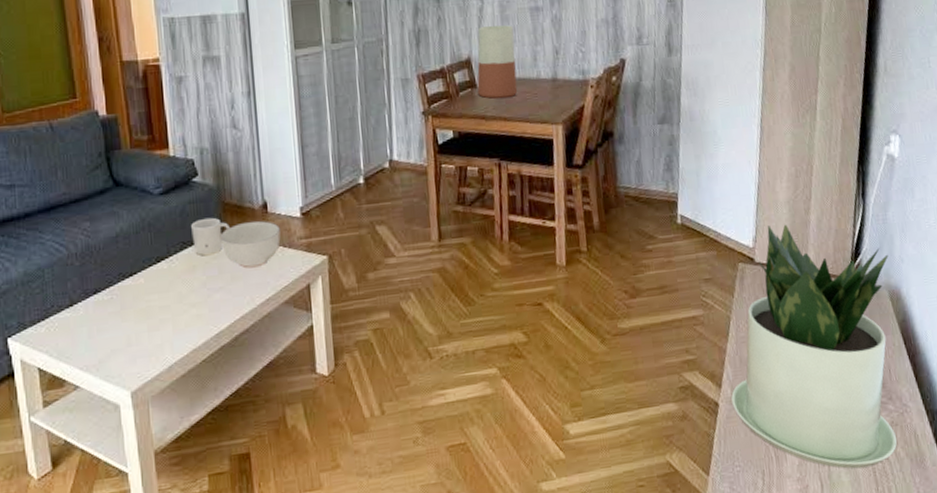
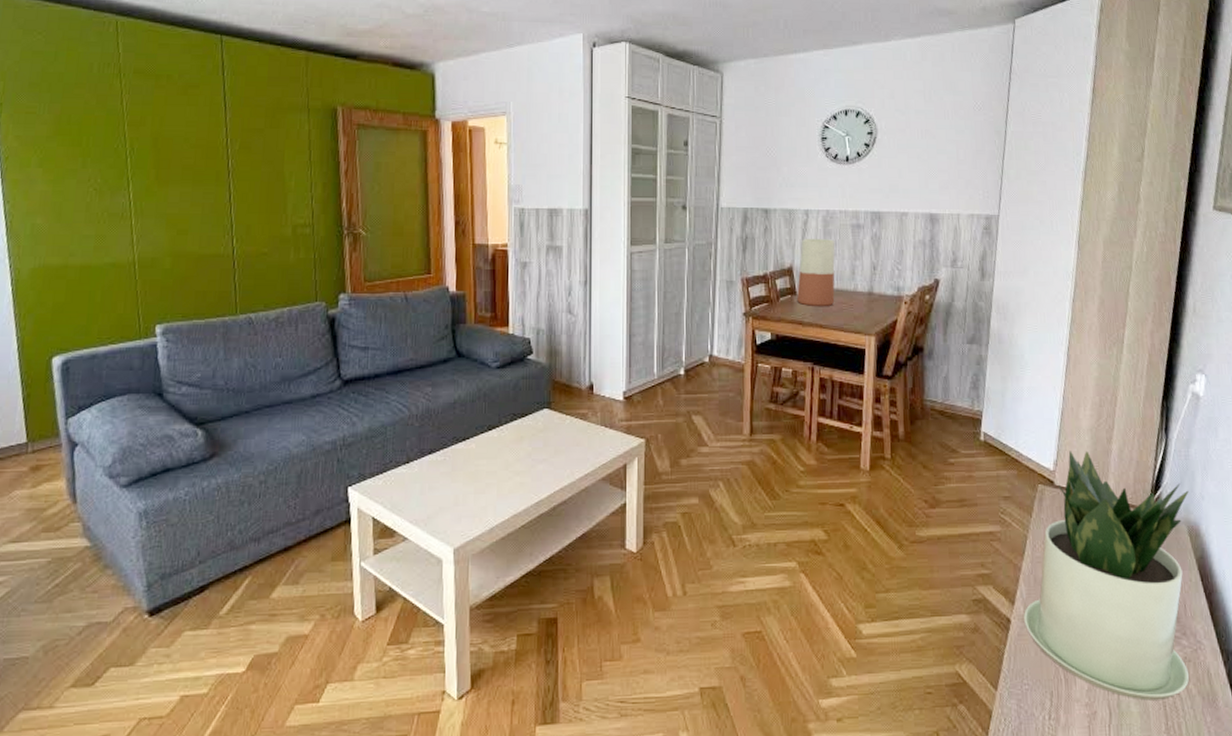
mug: present [191,217,230,256] -> none [522,393,557,429]
bowl: present [220,220,281,268] -> none [547,400,604,444]

